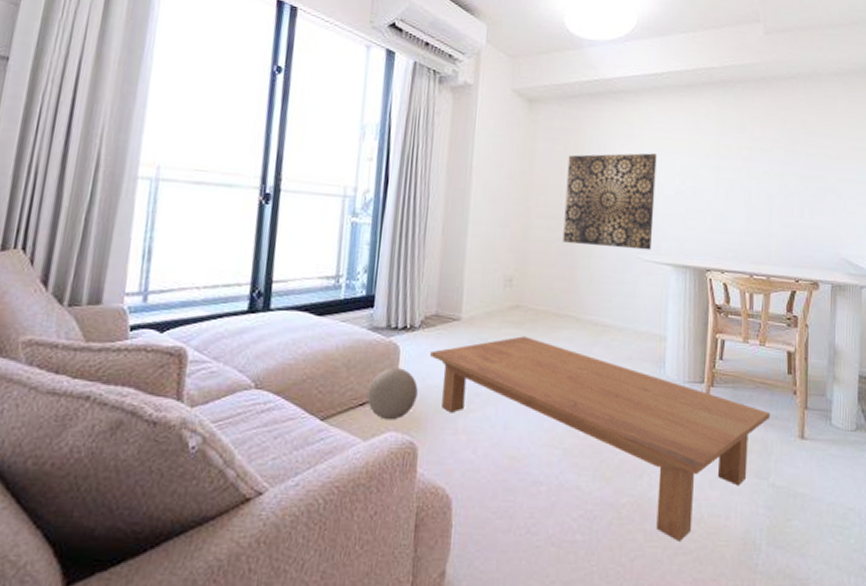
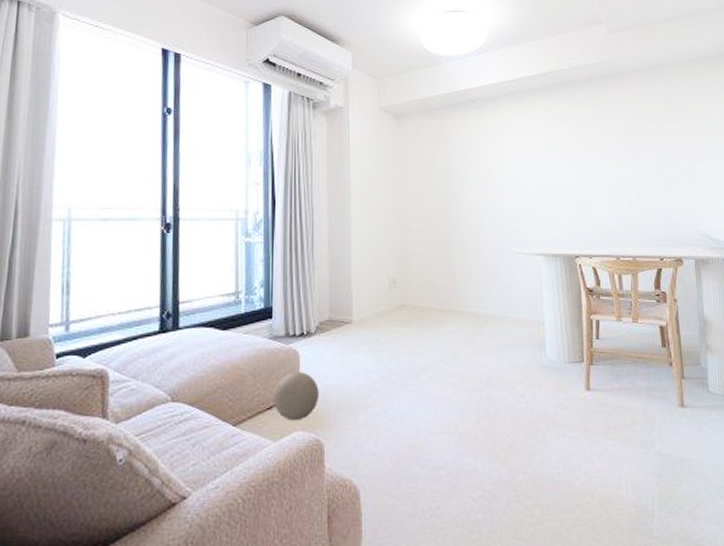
coffee table: present [430,336,770,543] -> none [328,333,649,515]
wall art: present [562,153,657,251] -> none [437,154,522,244]

